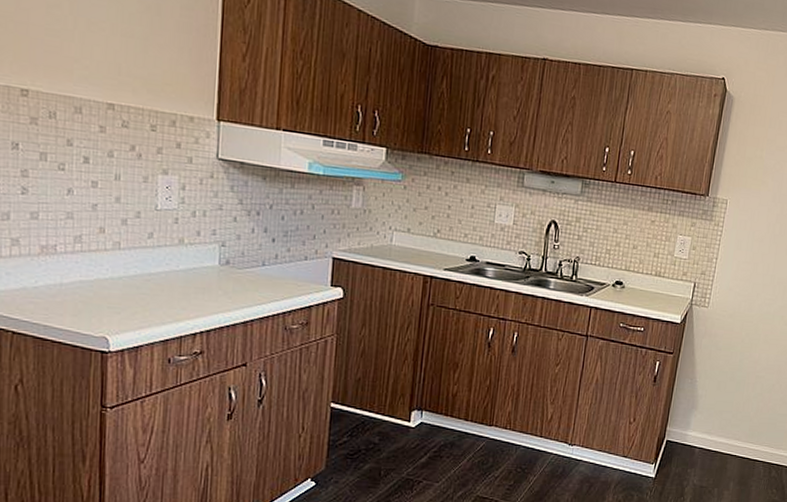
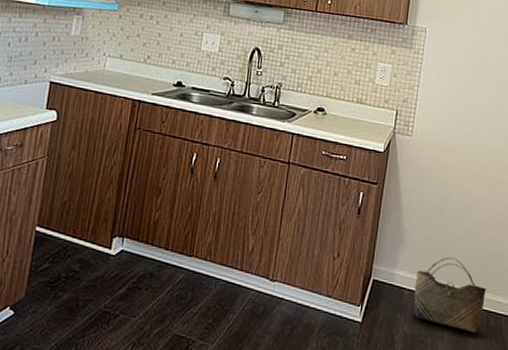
basket: none [703,417,771,482] -> present [414,257,487,333]

